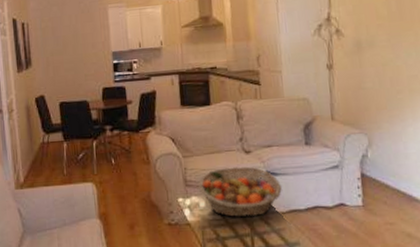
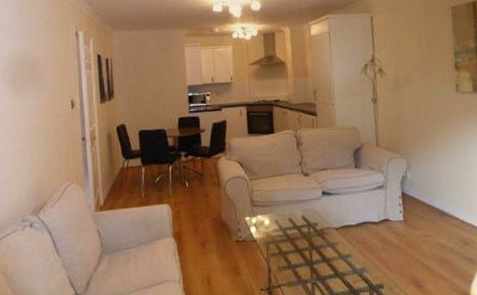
fruit basket: present [198,166,282,218] -> none [263,187,336,234]

